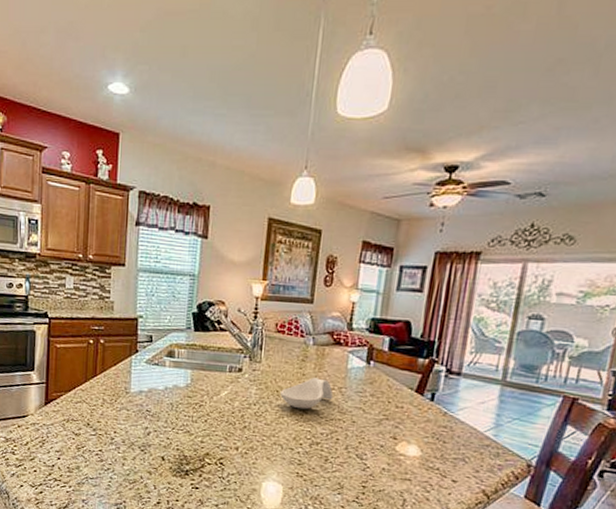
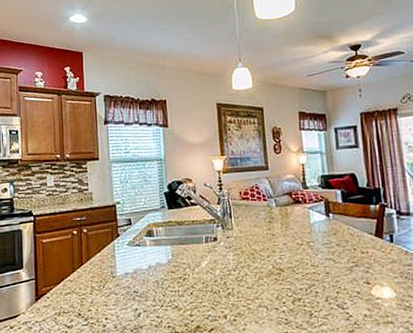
spoon rest: present [280,378,334,410] -> none [256,236,304,268]

